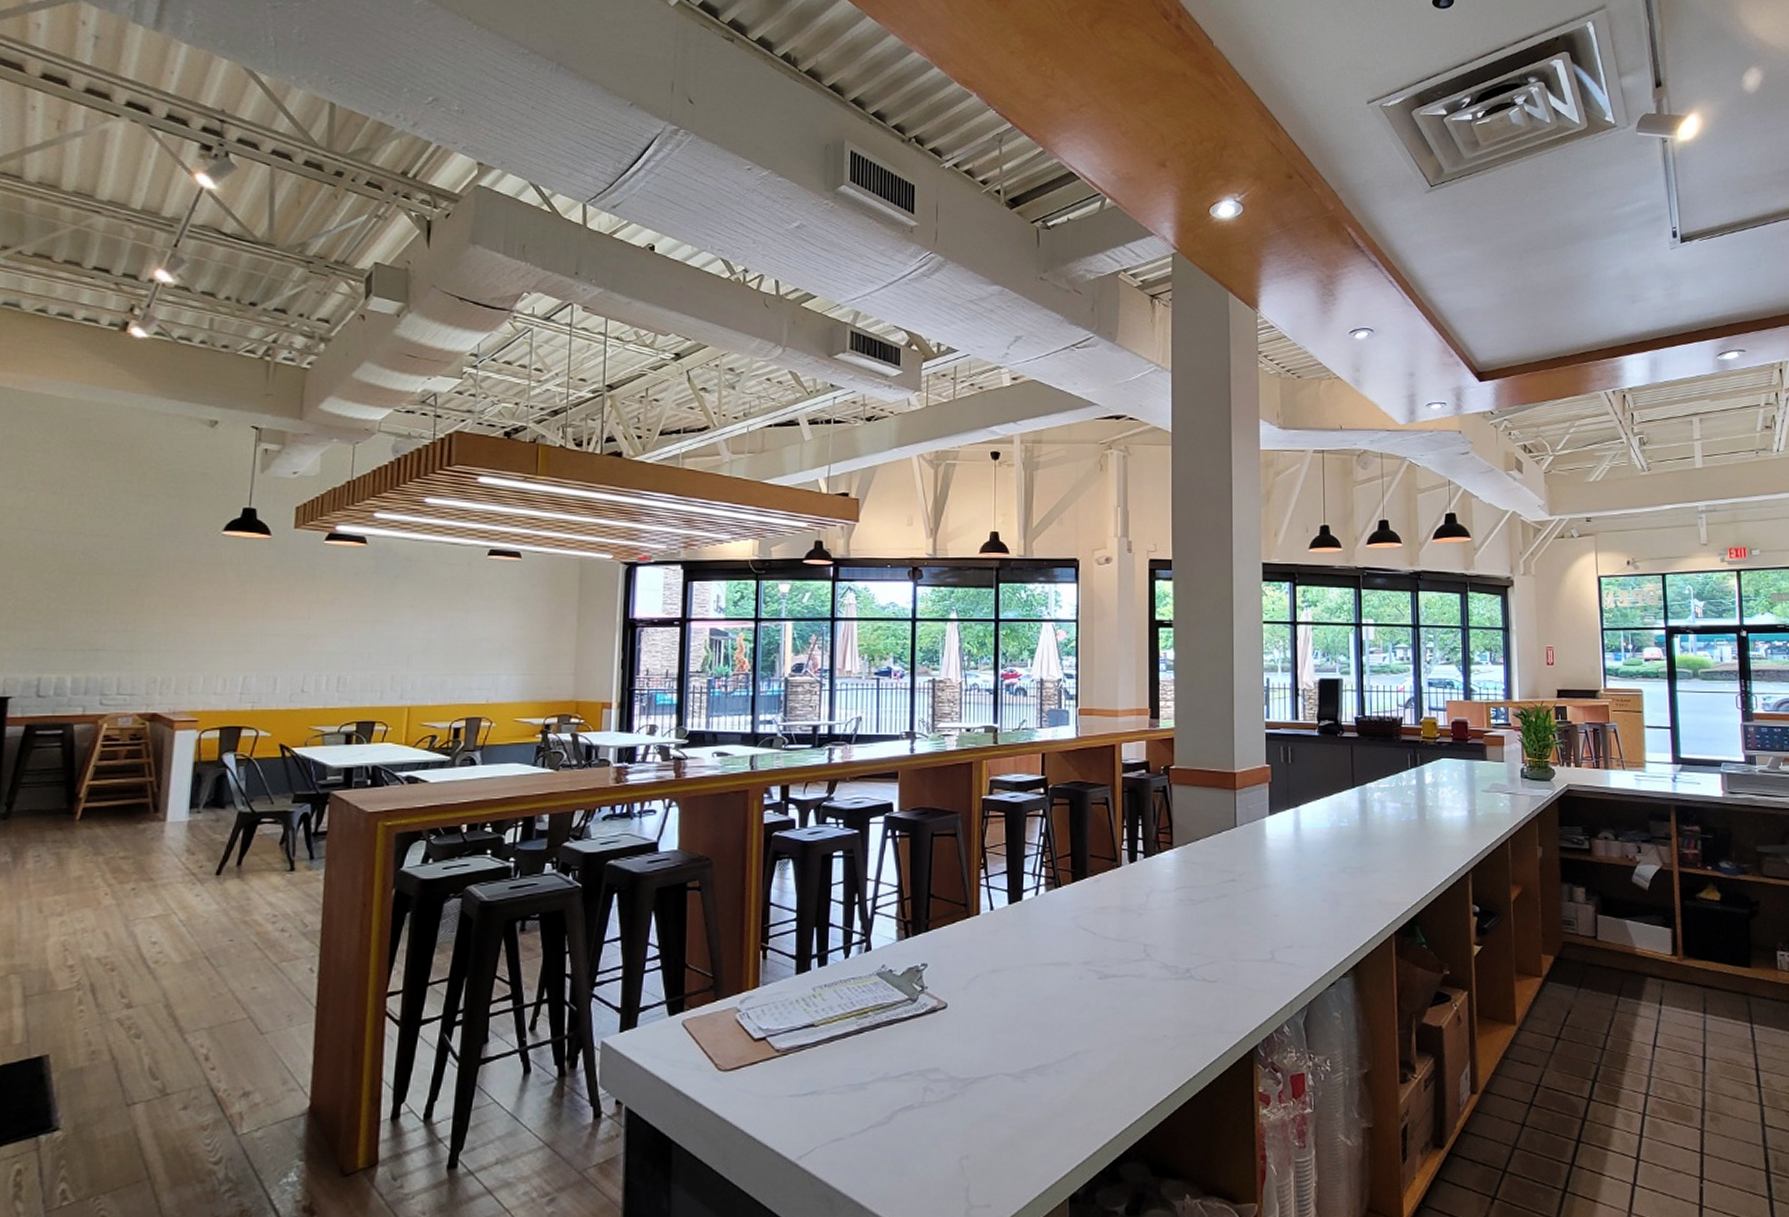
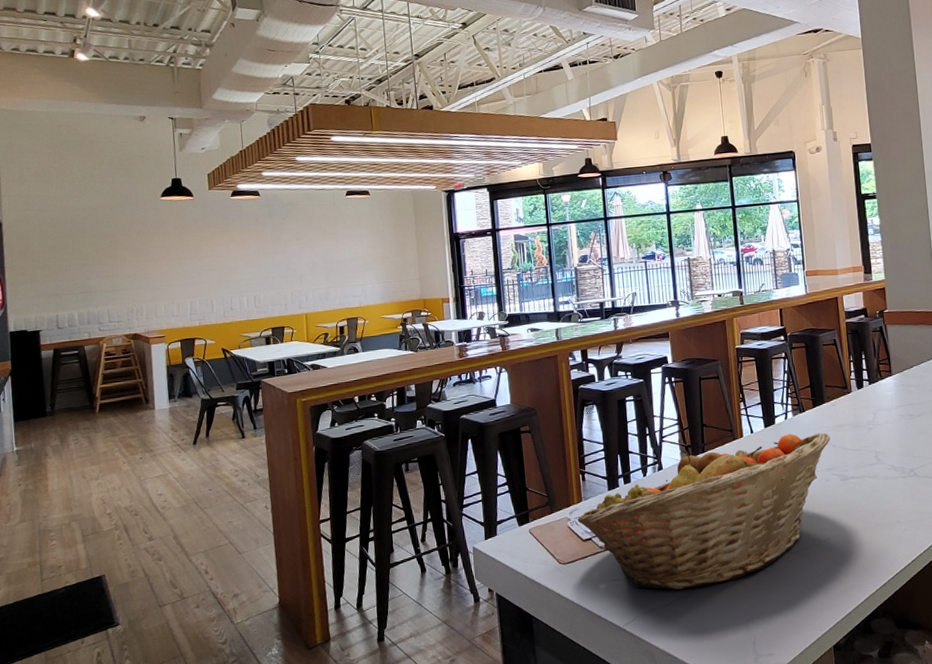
fruit basket: none [750,914,1090,1113] -> present [577,432,831,590]

